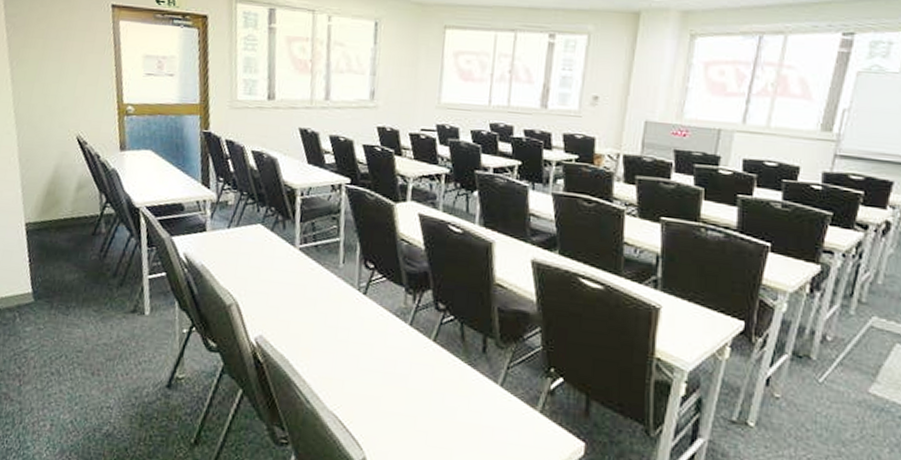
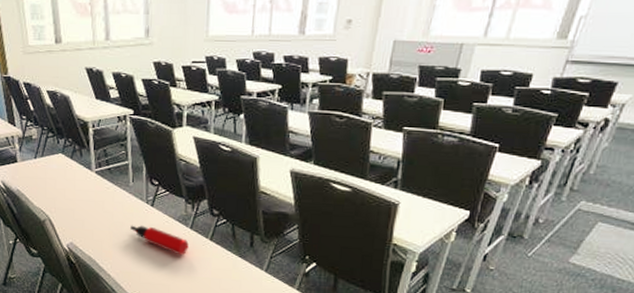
water bottle: none [335,317,407,360] -> present [129,225,189,256]

